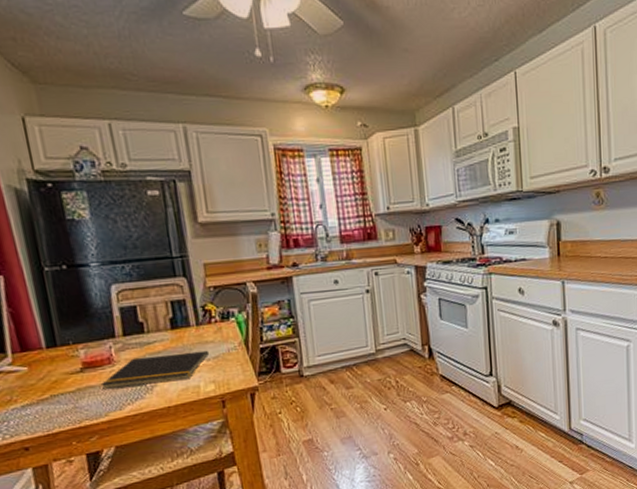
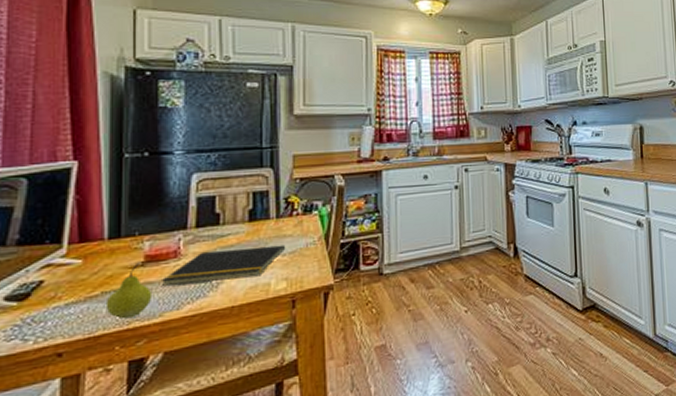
fruit: none [55,368,96,419] -> present [105,262,153,320]

